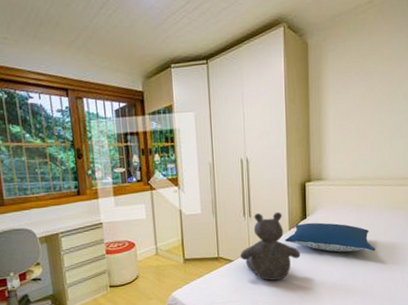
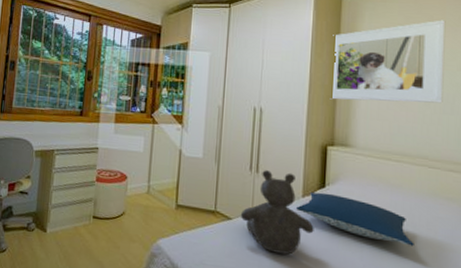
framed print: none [302,53,394,141] -> present [330,20,446,104]

